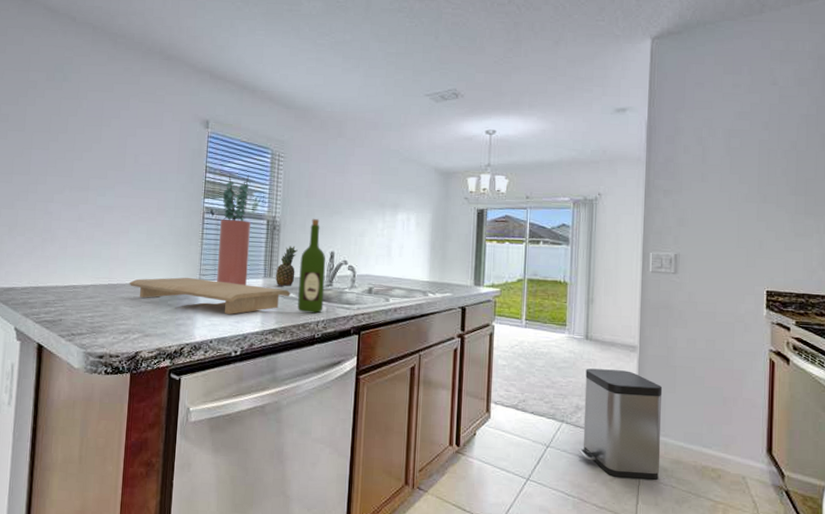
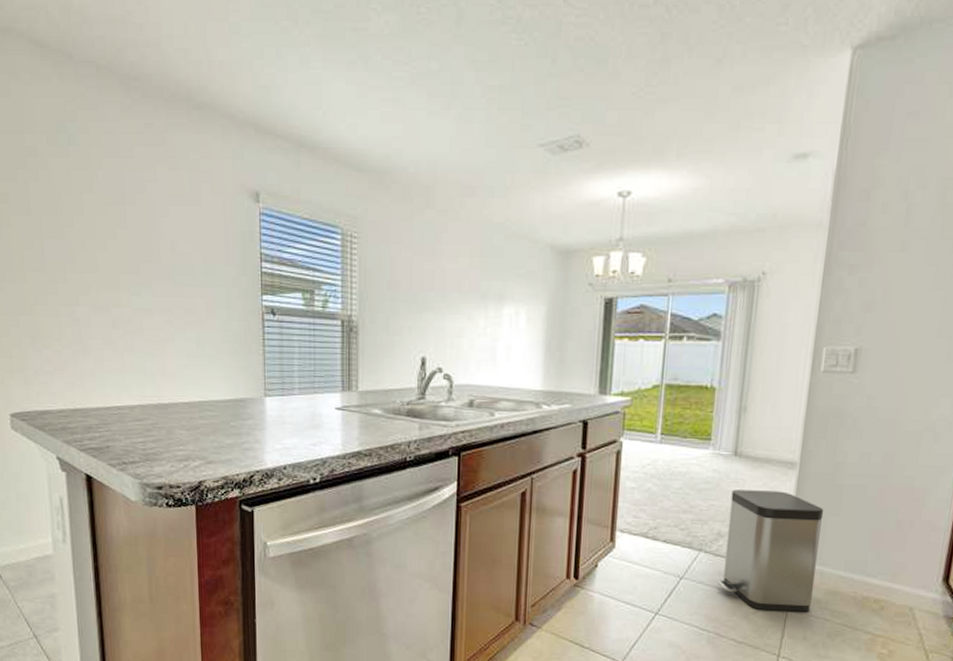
cutting board: present [129,277,291,314] -> none [182,393,375,436]
vase: present [217,174,252,286] -> none [283,262,322,402]
fruit: present [276,246,298,287] -> none [356,351,381,402]
wine bottle: present [297,219,326,313] -> none [383,317,416,432]

